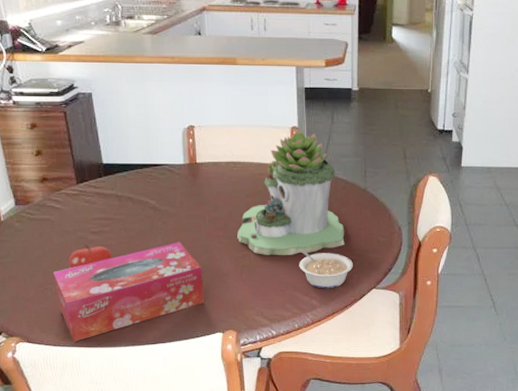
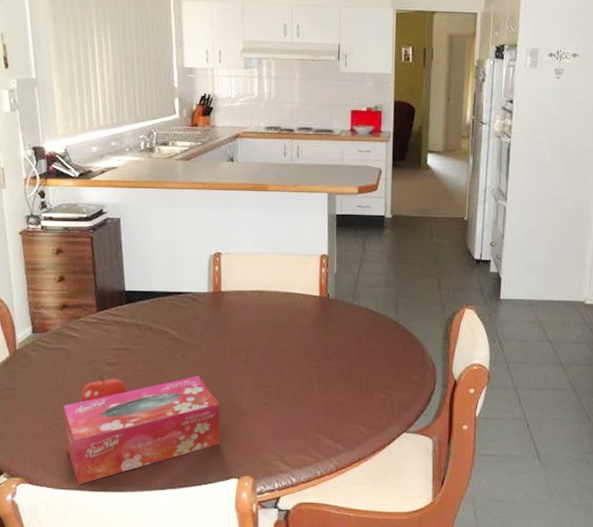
succulent planter: present [237,129,345,256] -> none [259,257,374,394]
legume: present [299,248,353,289] -> none [324,386,382,432]

